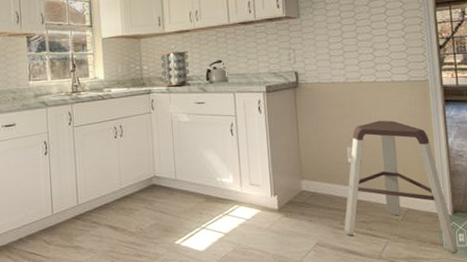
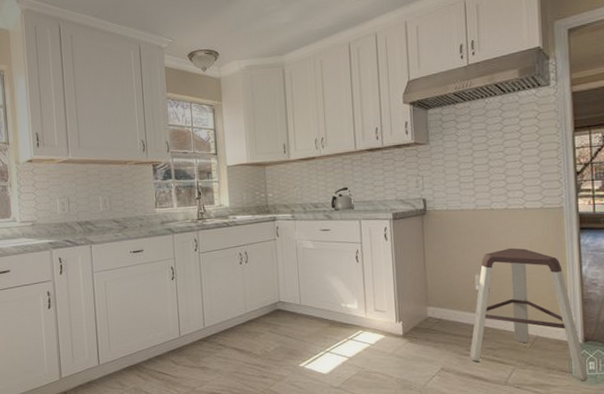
spice rack: present [161,46,191,87] -> none [286,174,316,214]

